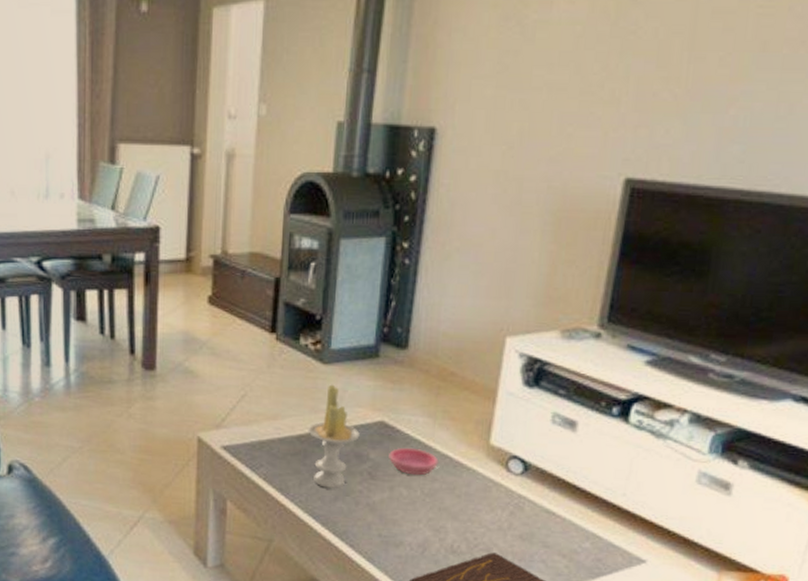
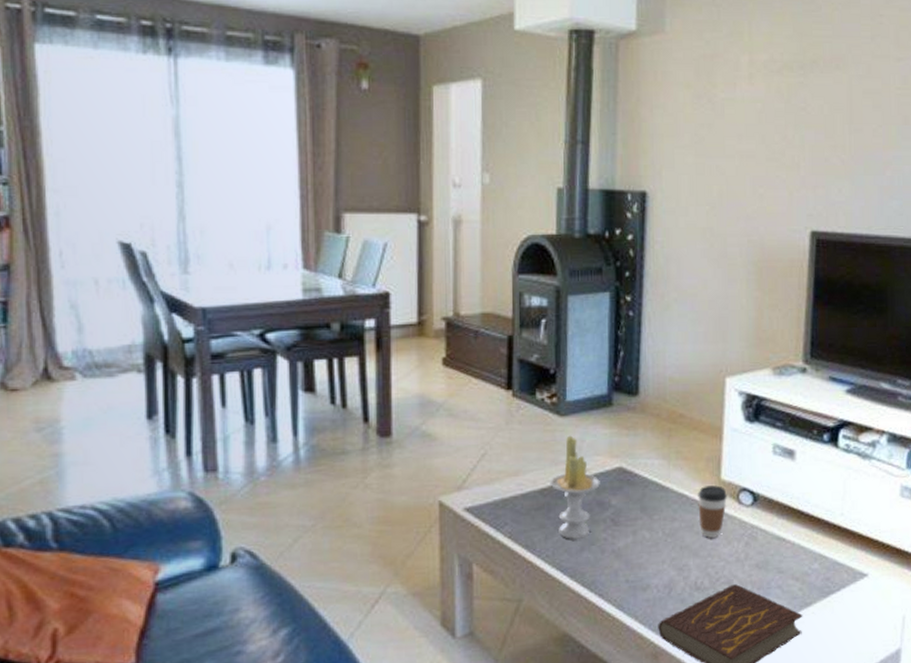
saucer: present [389,447,439,476] -> none [629,490,676,517]
coffee cup: none [461,449,495,503] -> present [698,485,727,538]

